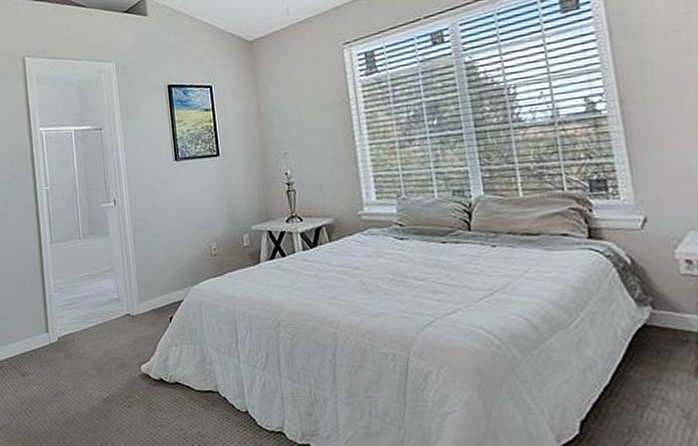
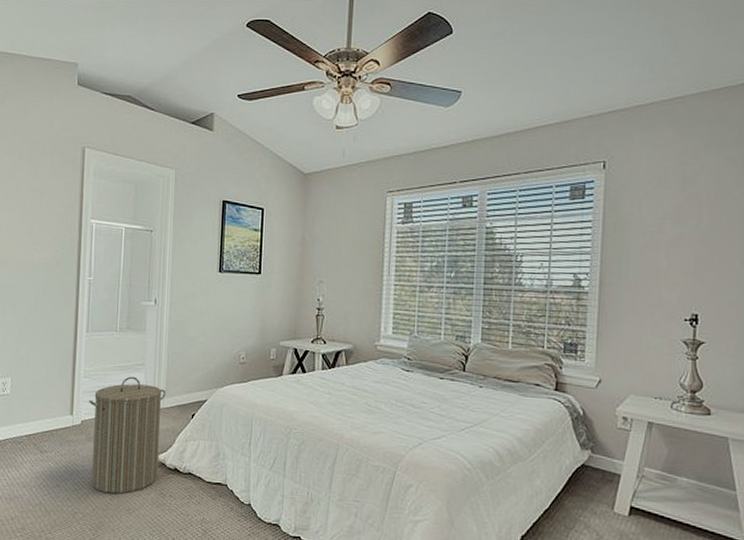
laundry hamper: none [62,284,143,414] -> present [88,376,166,494]

